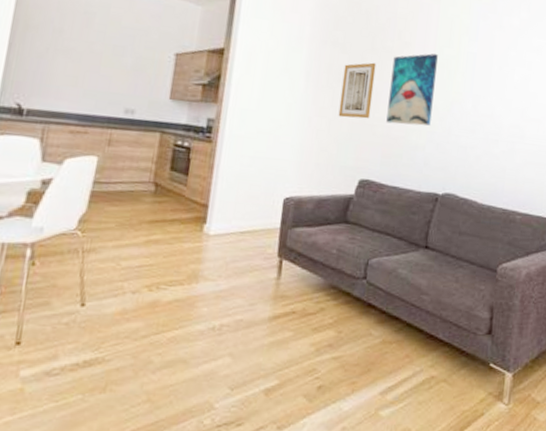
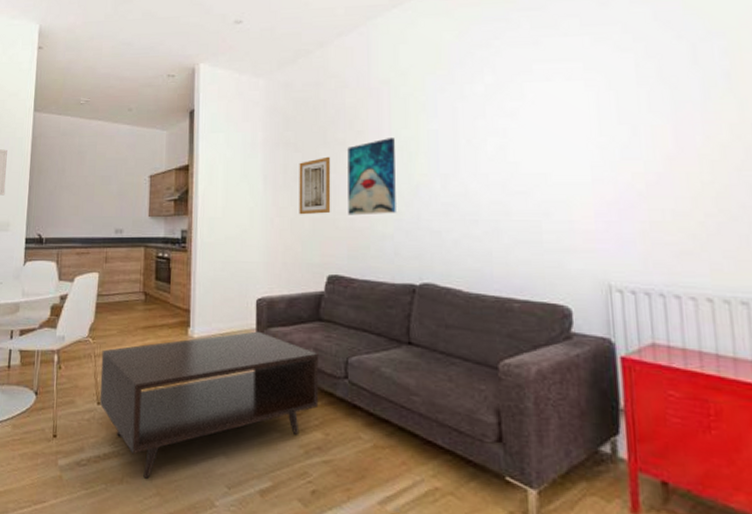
coffee table: none [84,230,341,385] -> present [99,331,319,479]

